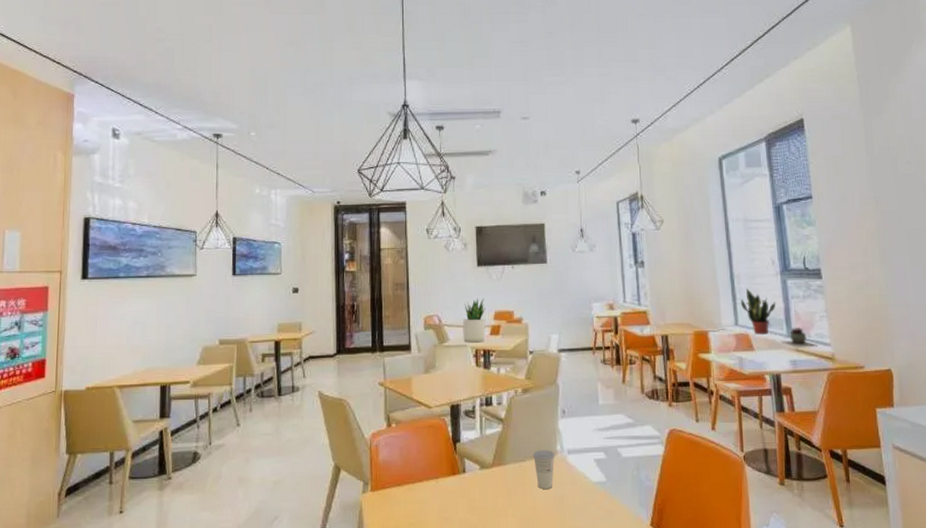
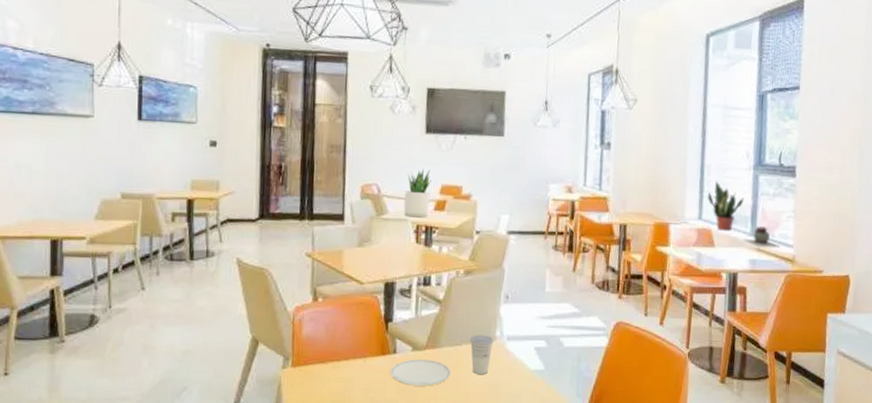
plate: none [461,477,518,504] -> present [390,359,451,386]

